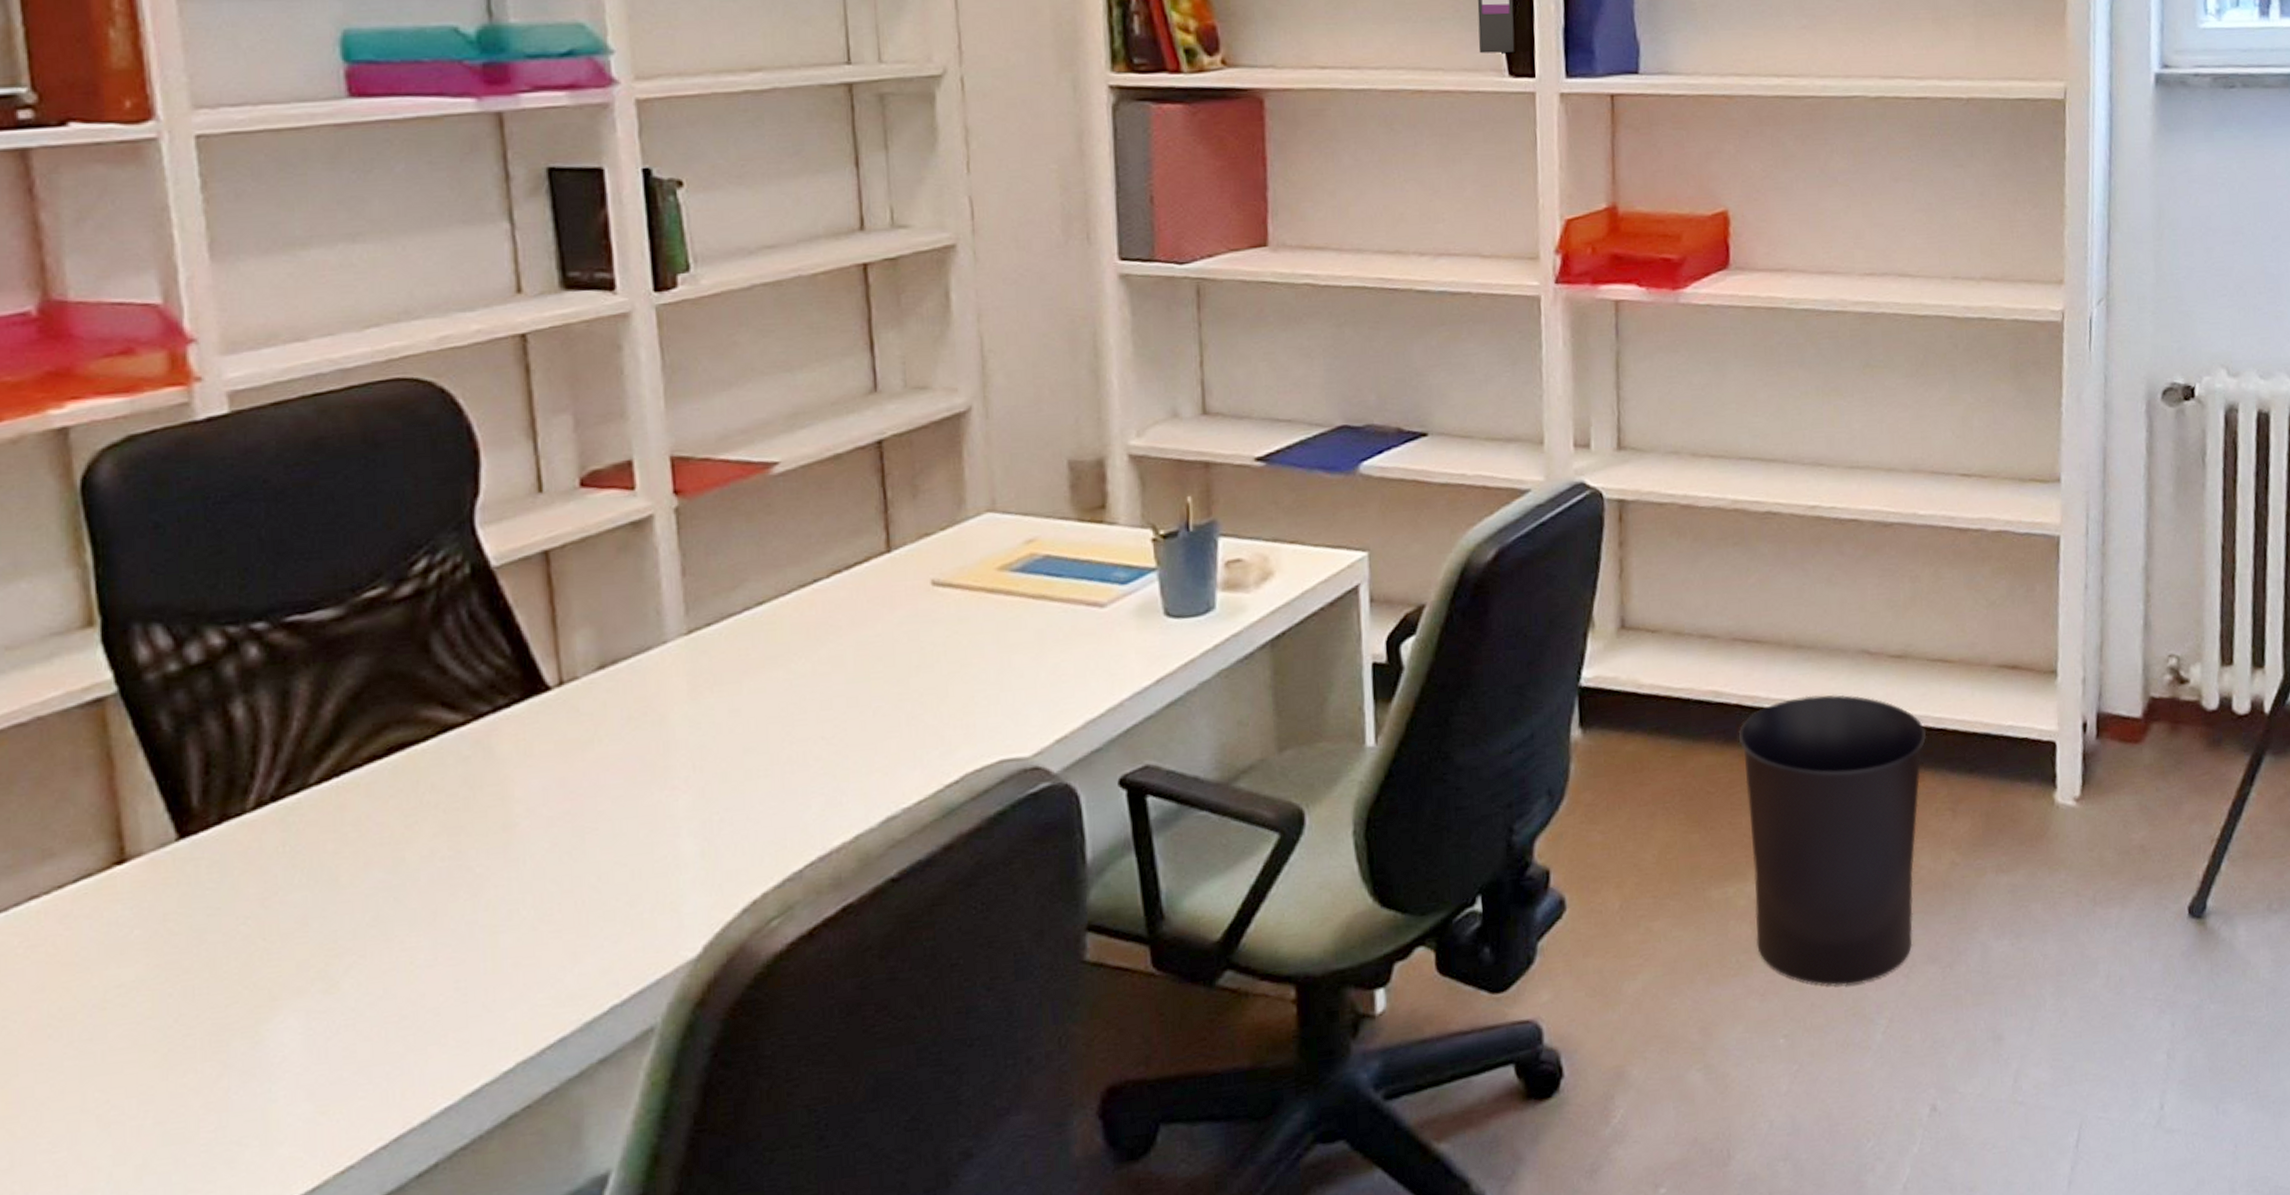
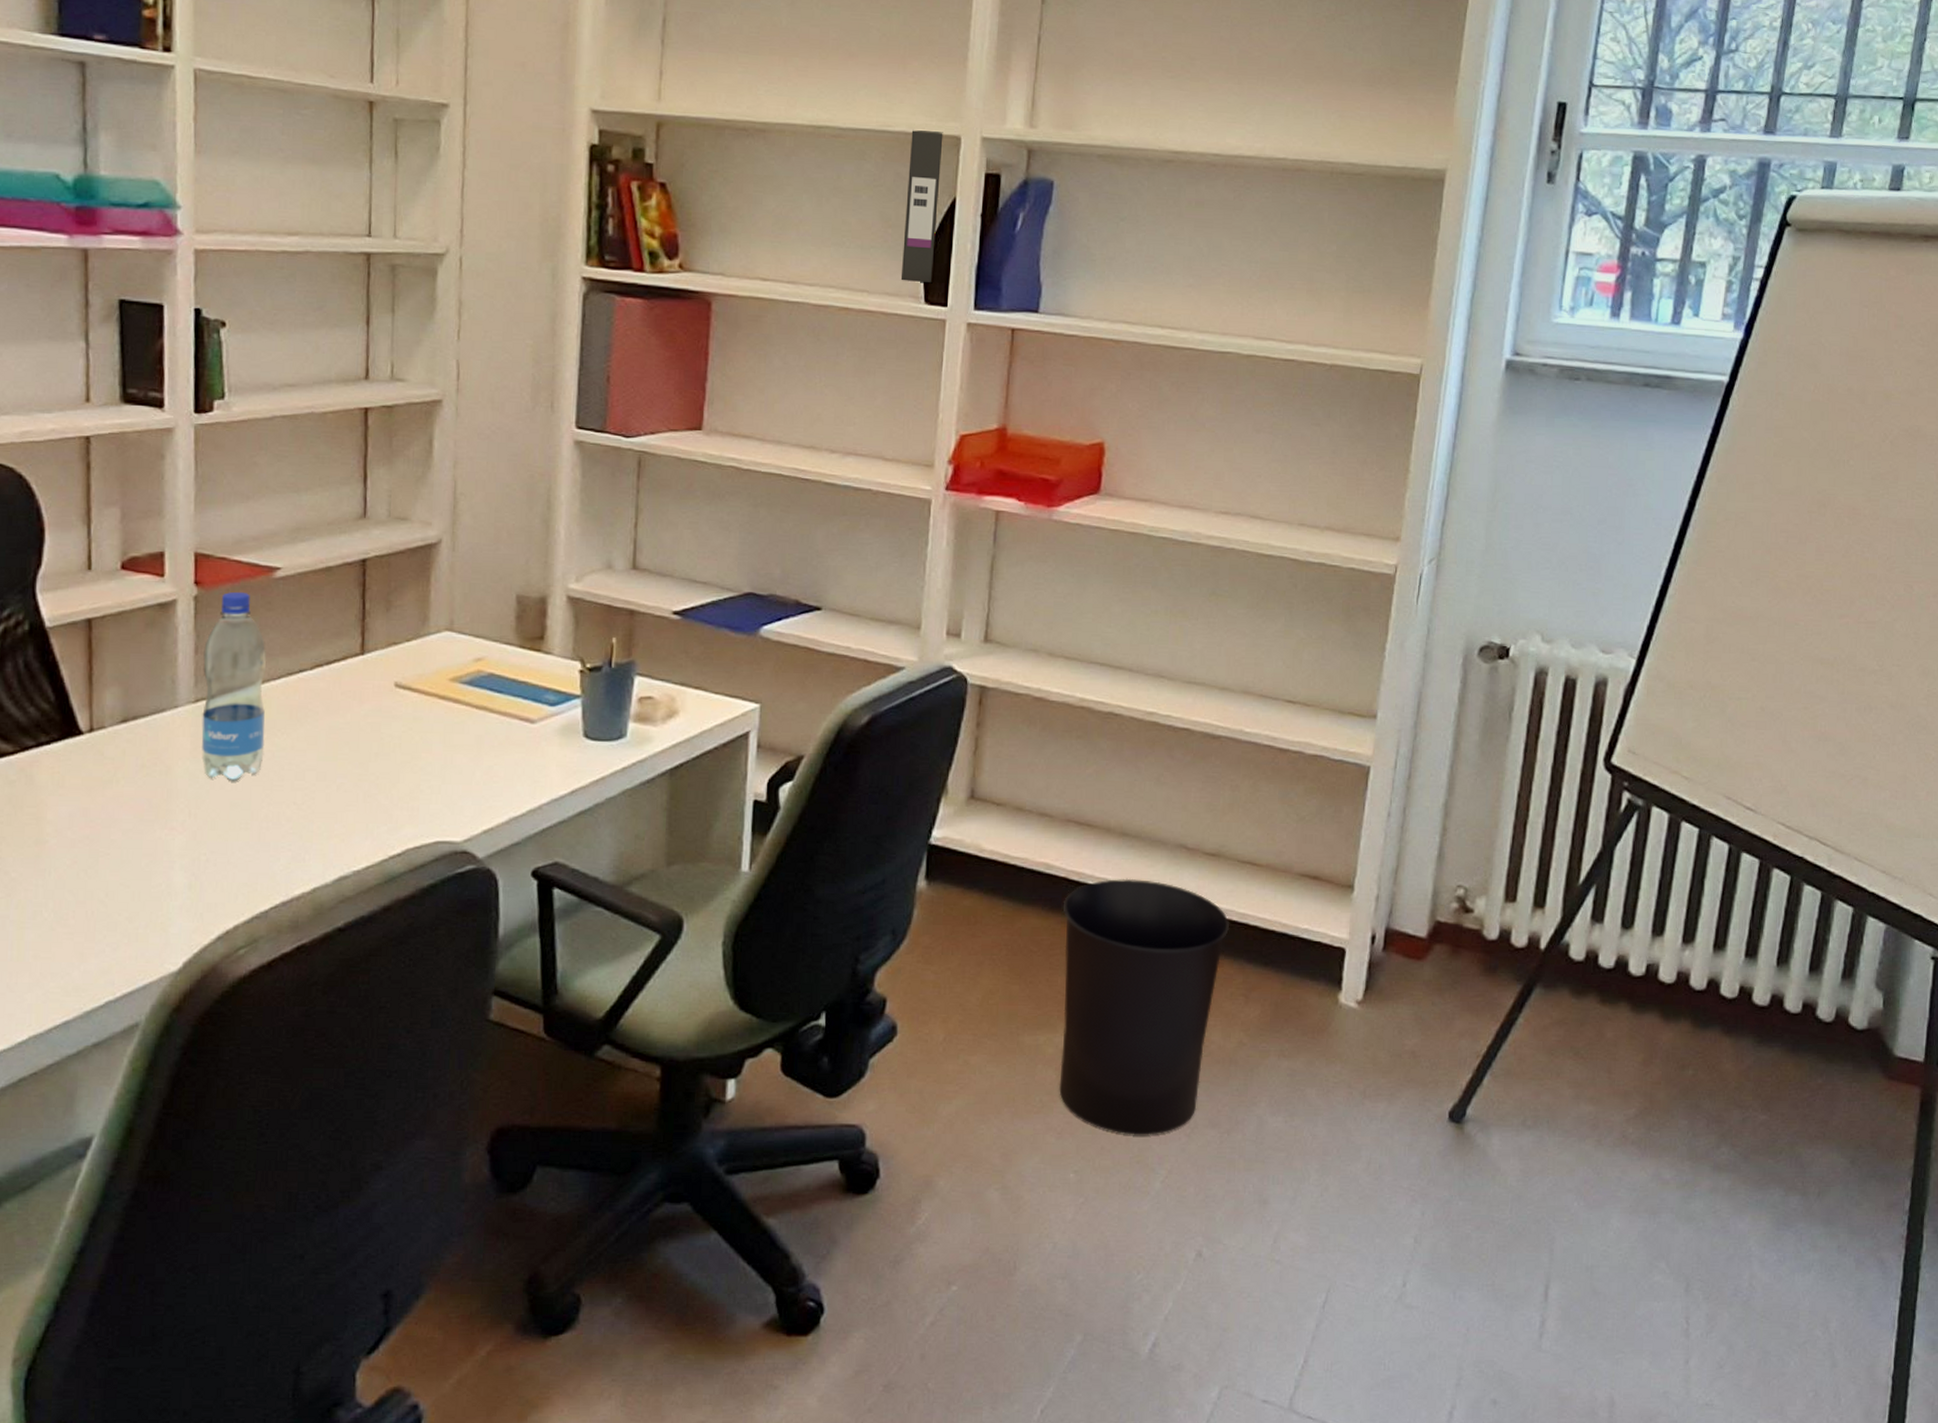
bottle: none [693,496,780,722] -> present [201,591,266,781]

